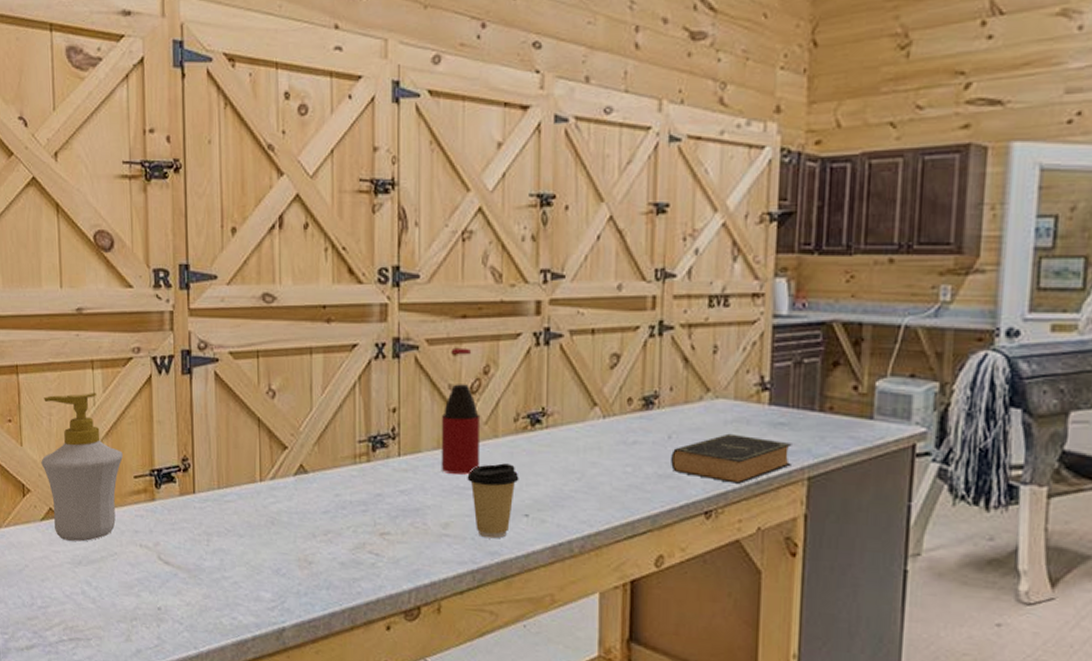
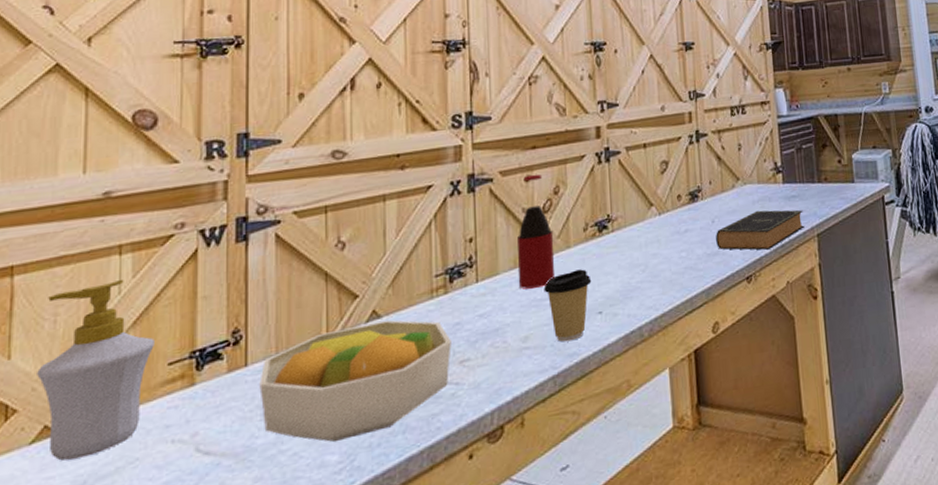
fruit bowl: none [205,476,373,582] -> present [259,319,452,443]

